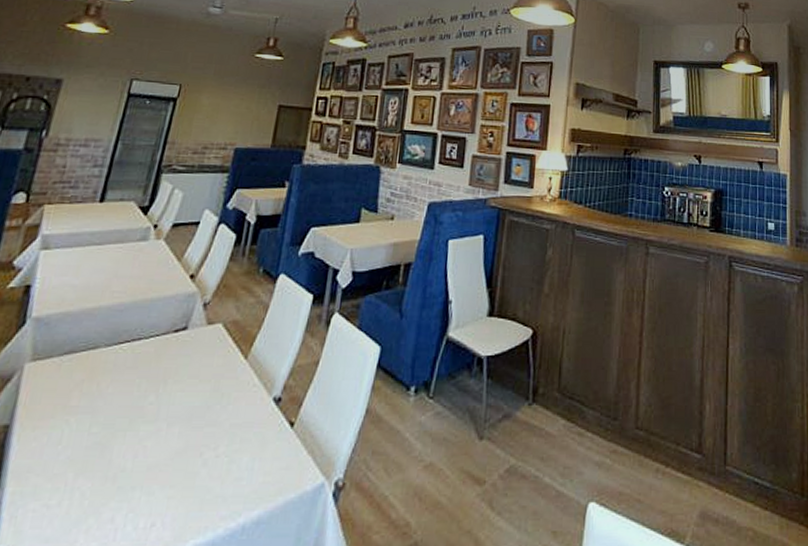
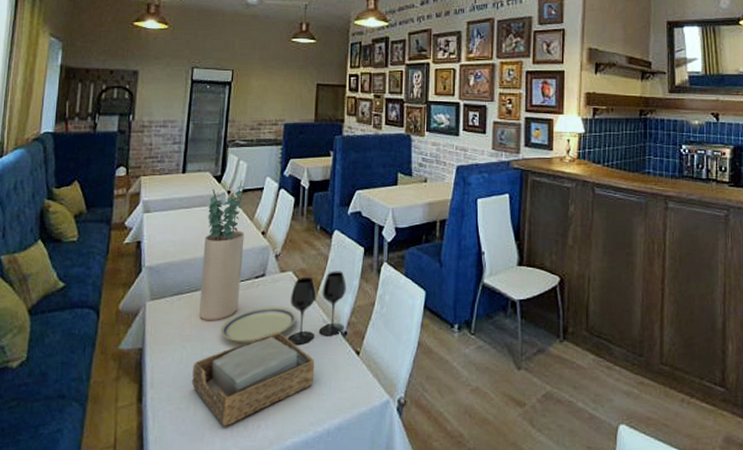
napkin holder: none [69,399,237,528] -> present [191,331,315,427]
vase: none [93,212,176,387] -> present [198,180,245,321]
plate: none [119,367,221,415] -> present [221,306,297,343]
wine glass: none [205,323,287,415] -> present [287,271,346,345]

